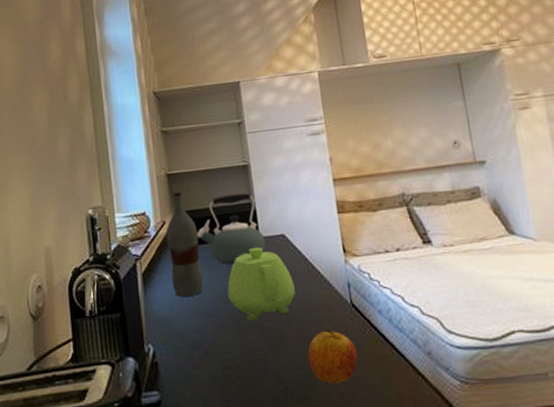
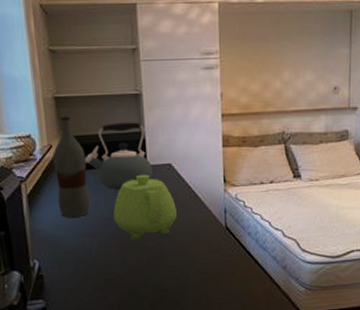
apple: present [307,329,358,384] -> none [183,247,226,291]

